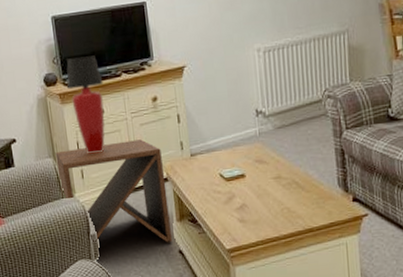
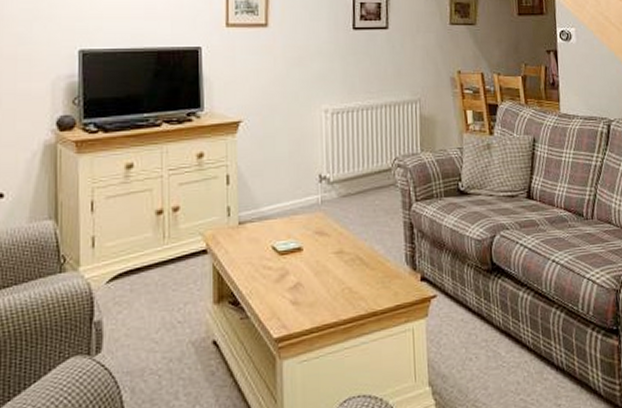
side table: present [55,139,173,243] -> none [58,202,207,332]
table lamp: present [66,55,105,154] -> none [88,100,137,217]

